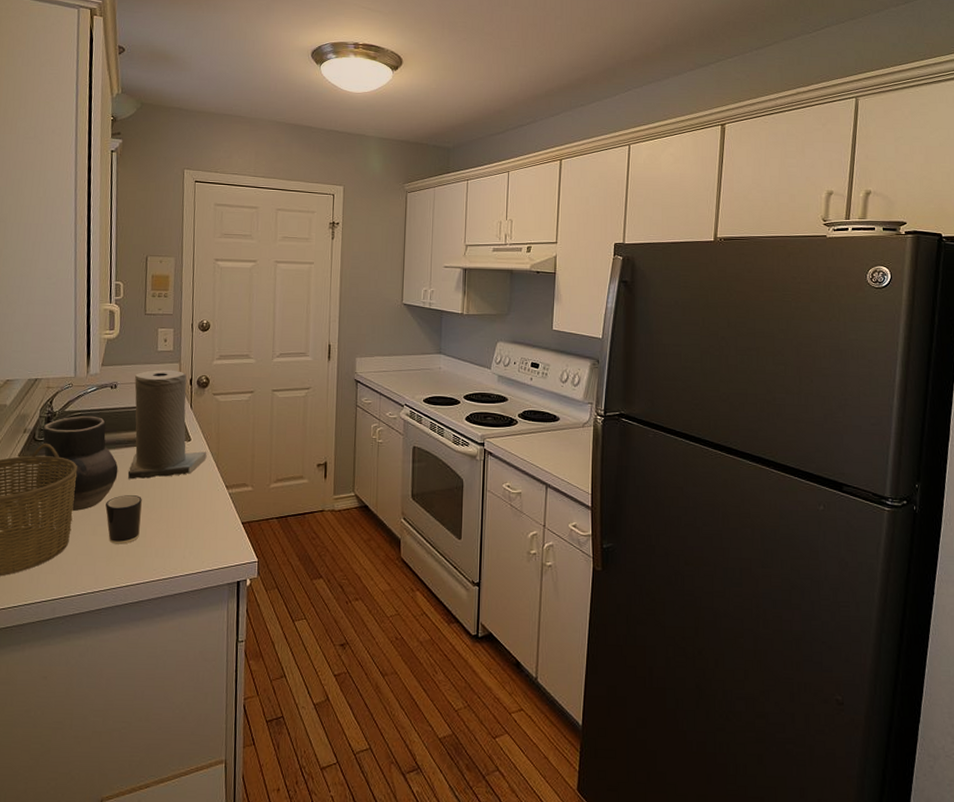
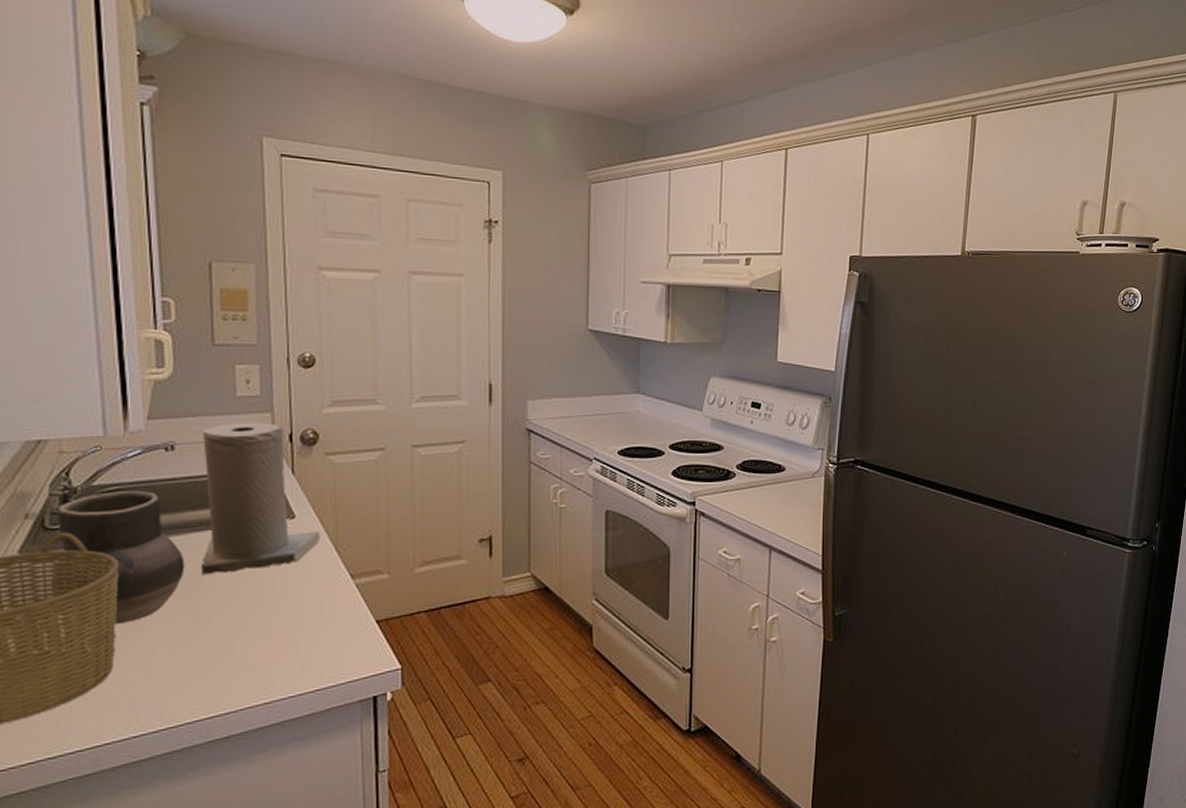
mug: present [105,495,142,544] -> none [169,596,225,664]

